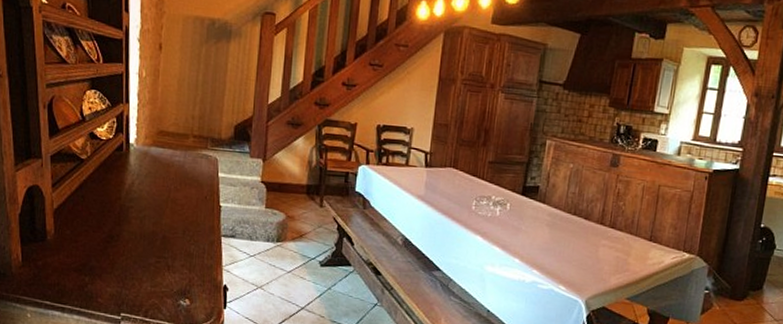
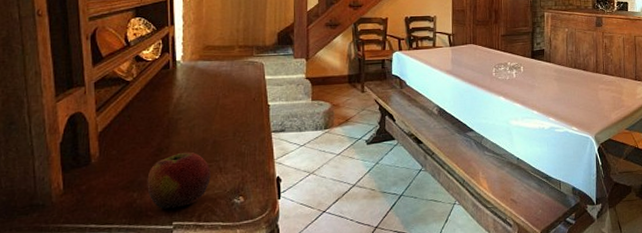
apple: none [98,243,159,299] -> present [147,151,211,209]

